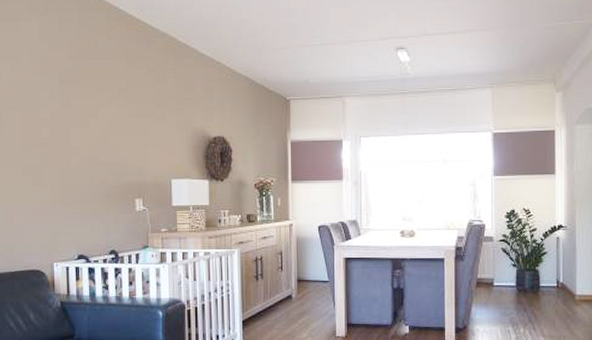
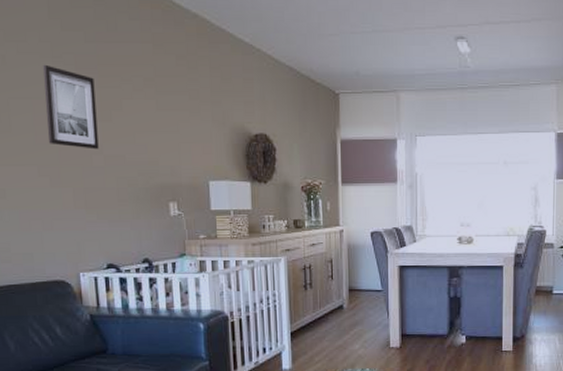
wall art: none [32,79,76,152] -> present [42,64,99,149]

